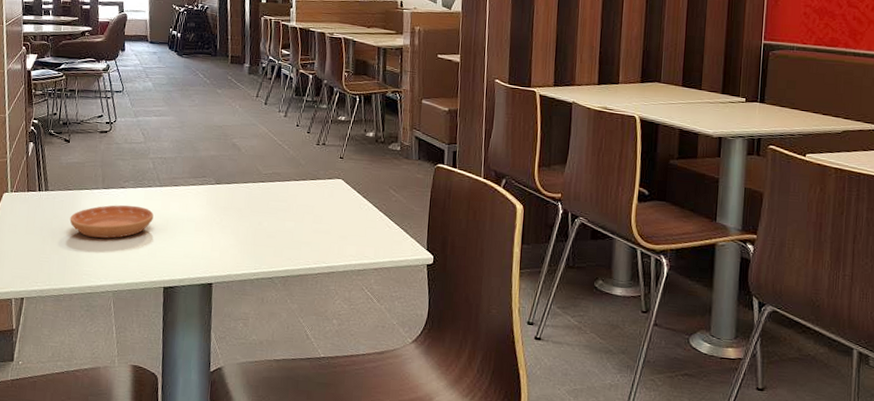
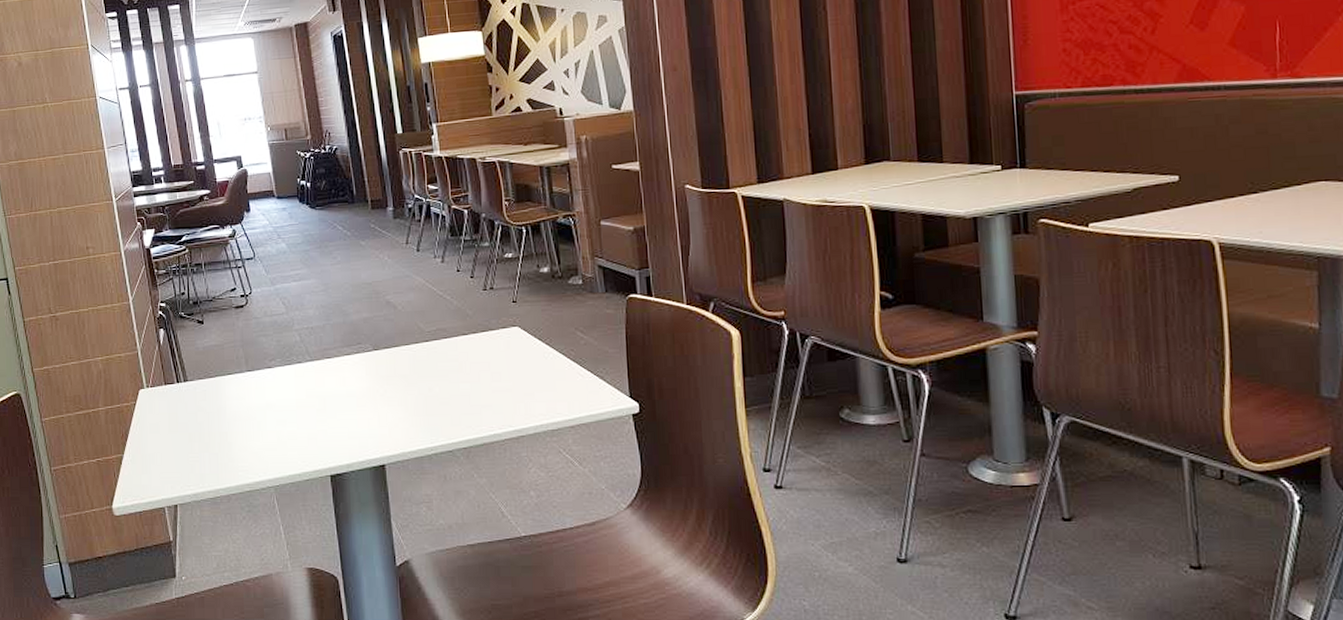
saucer: present [70,205,154,239] -> none [215,386,308,429]

